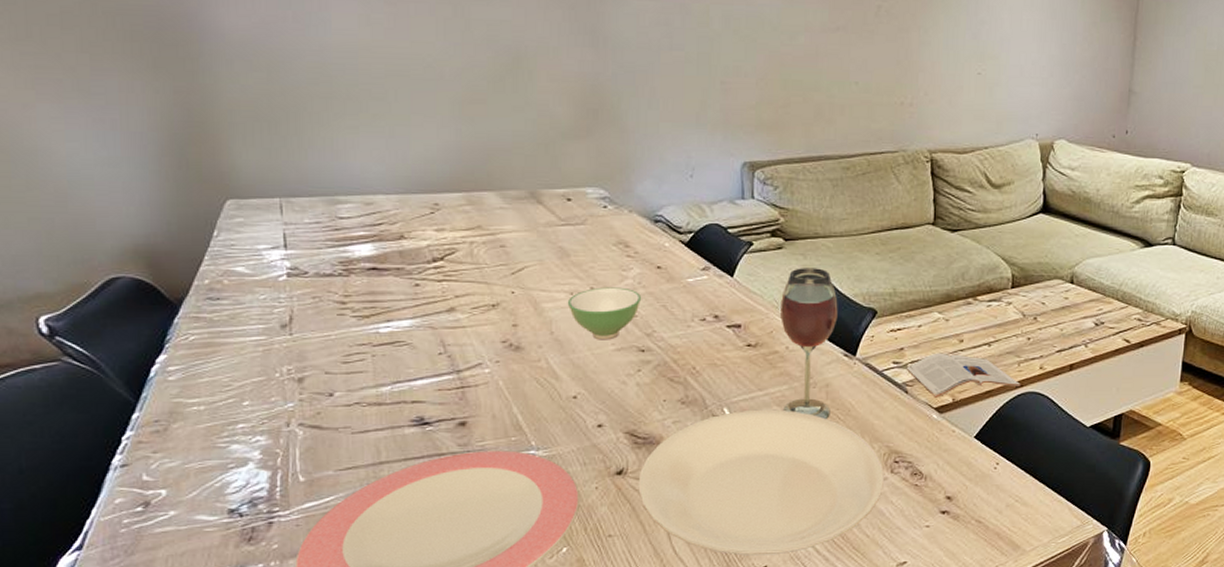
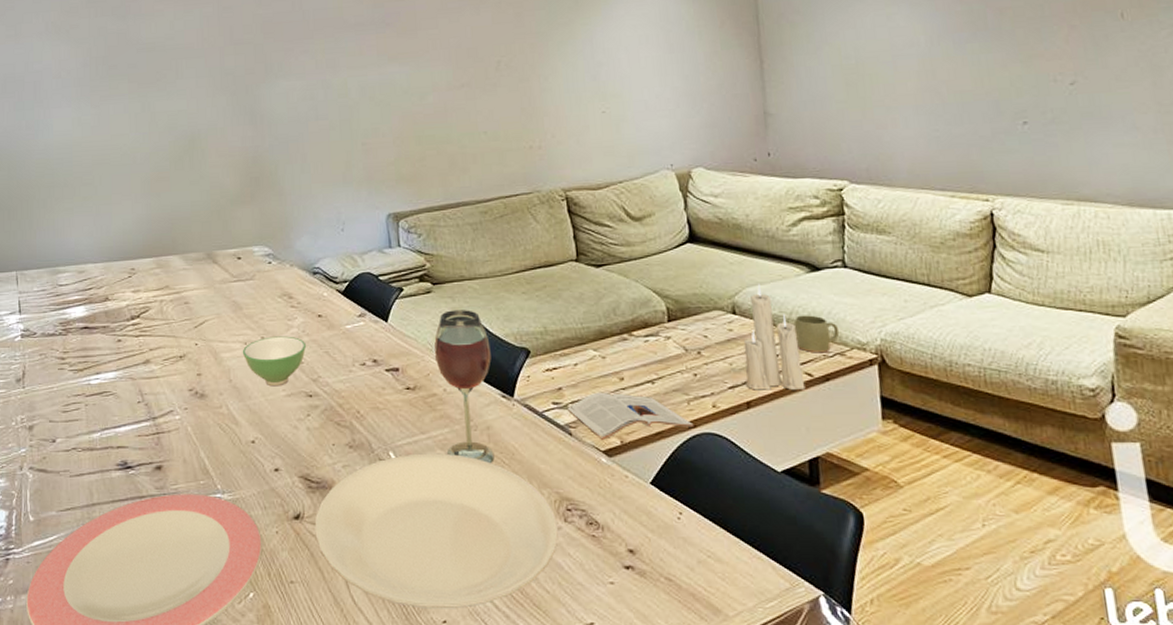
candle: none [1072,257,1123,354] -> present [743,284,806,390]
mug: none [1121,287,1159,322] -> present [794,315,840,353]

